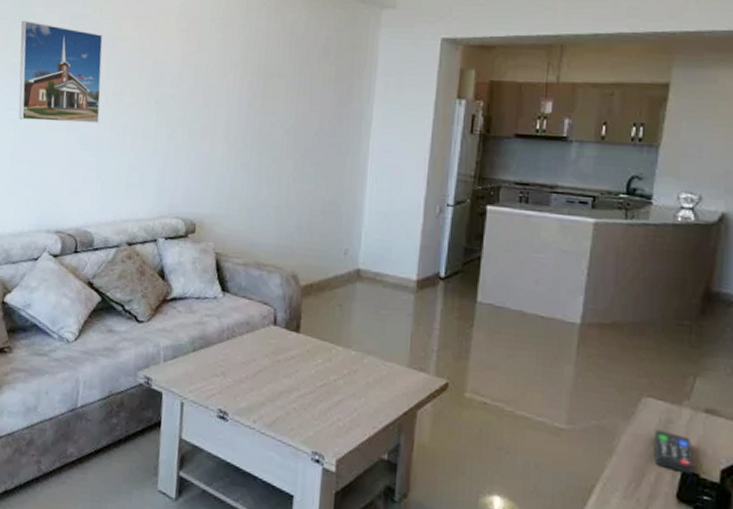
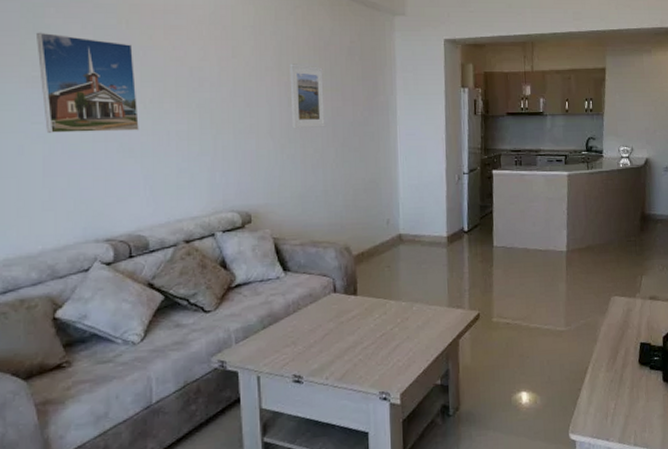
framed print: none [250,61,292,135] -> present [289,64,325,129]
remote control: present [654,429,695,475] -> none [621,317,648,345]

